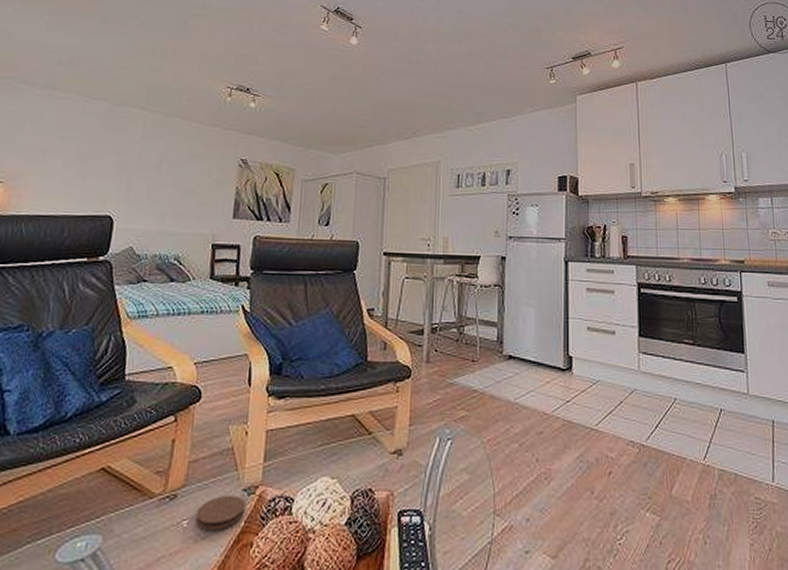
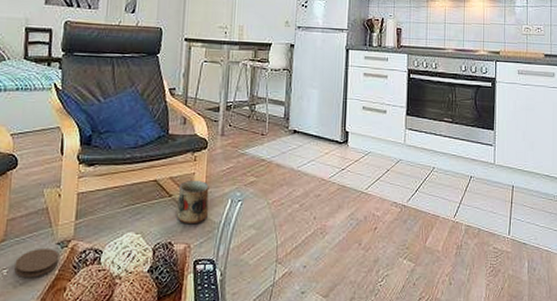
mug: none [378,414,414,466] -> present [177,180,209,223]

